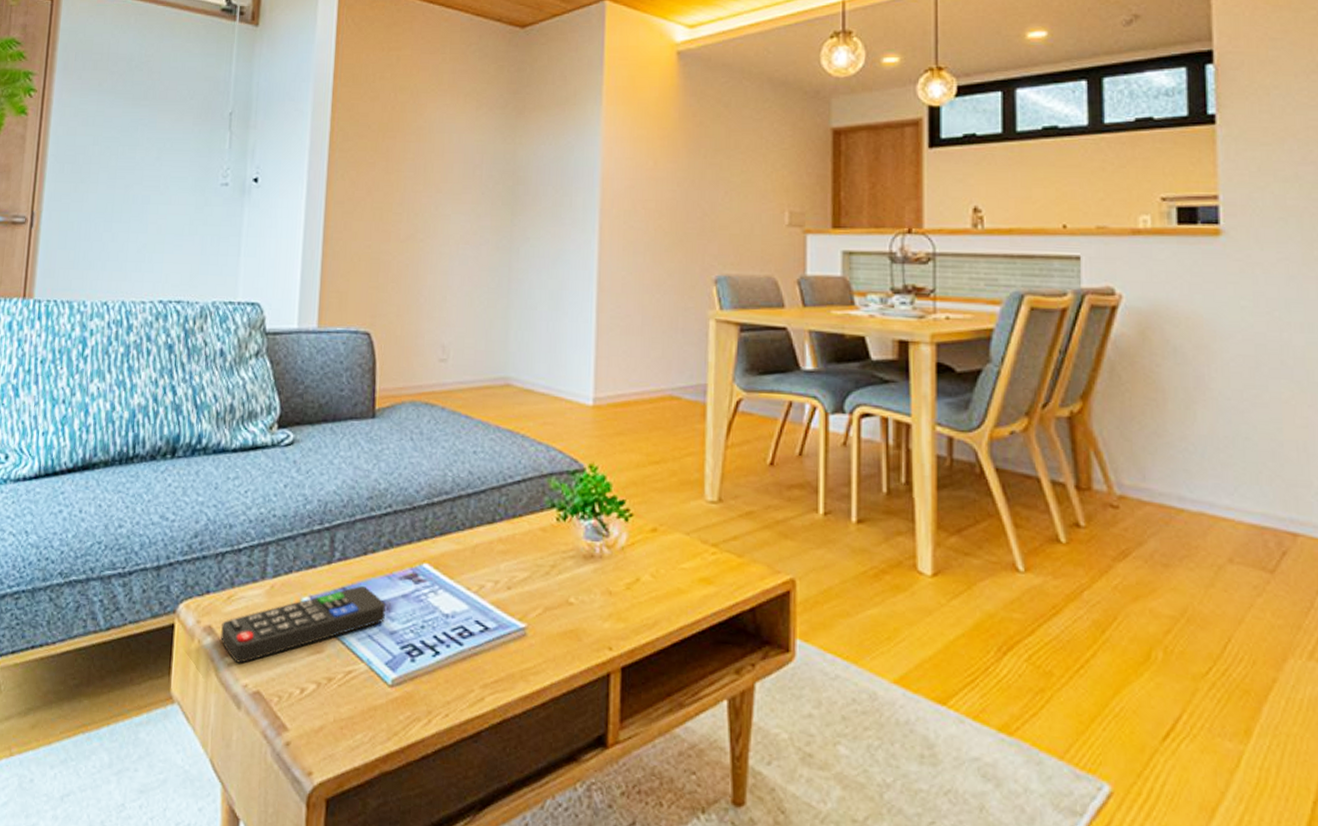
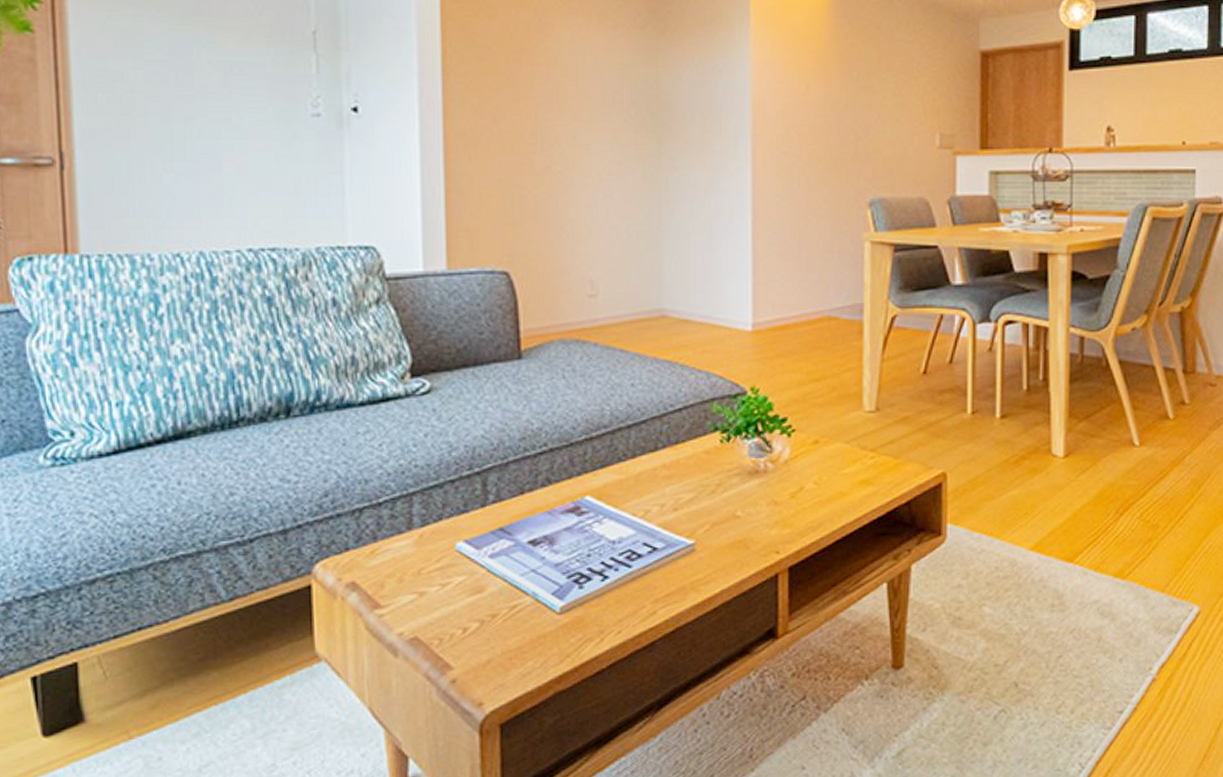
remote control: present [220,586,386,663] -> none [367,525,548,614]

